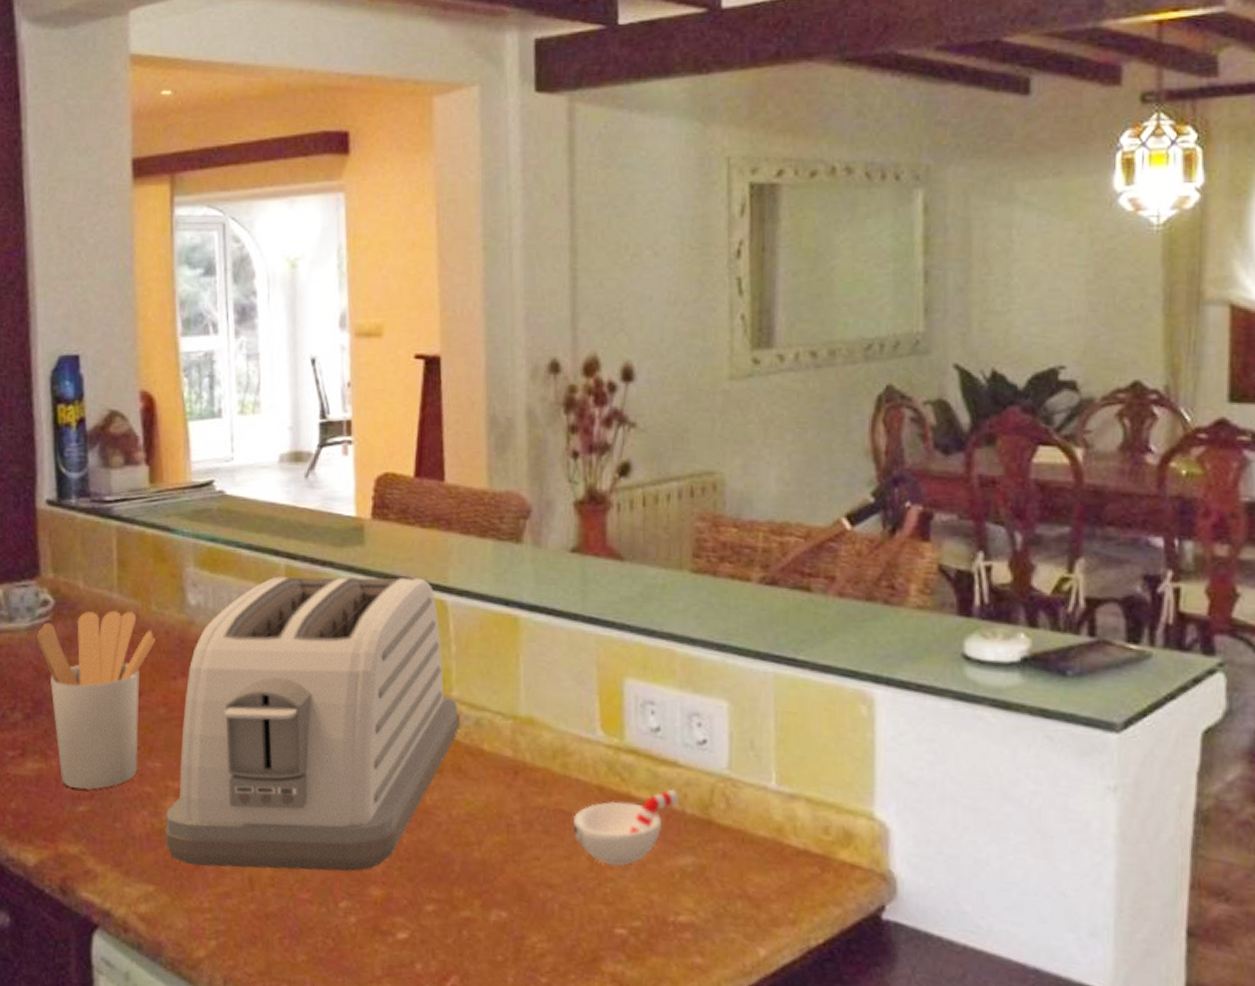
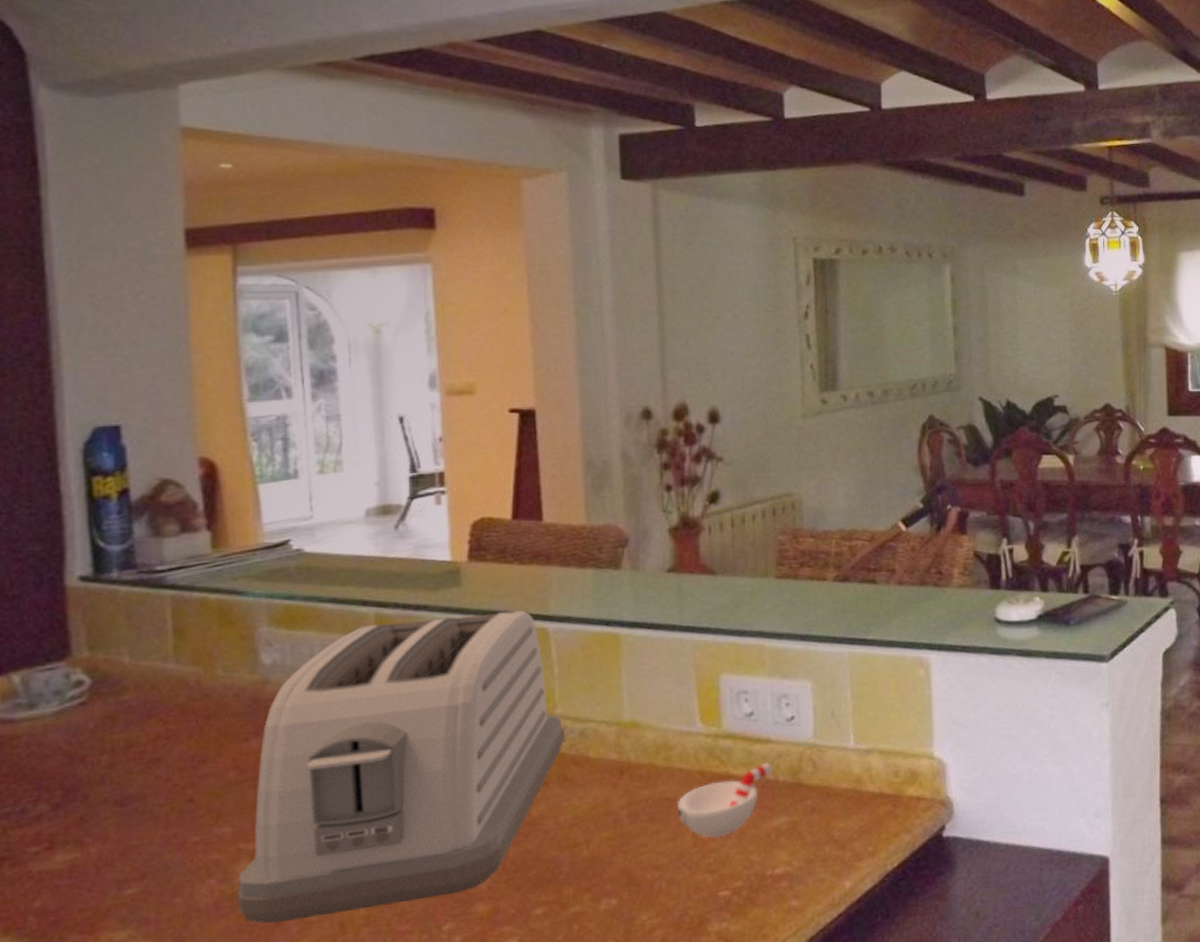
utensil holder: present [37,610,155,790] -> none [68,680,222,872]

